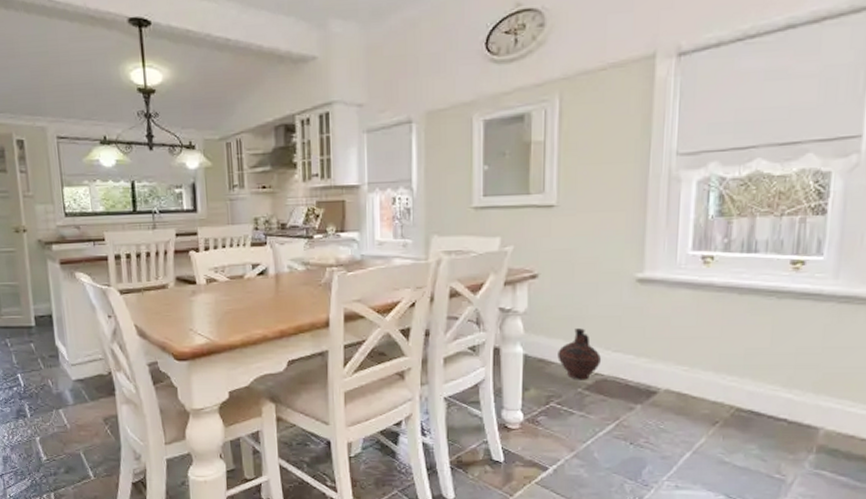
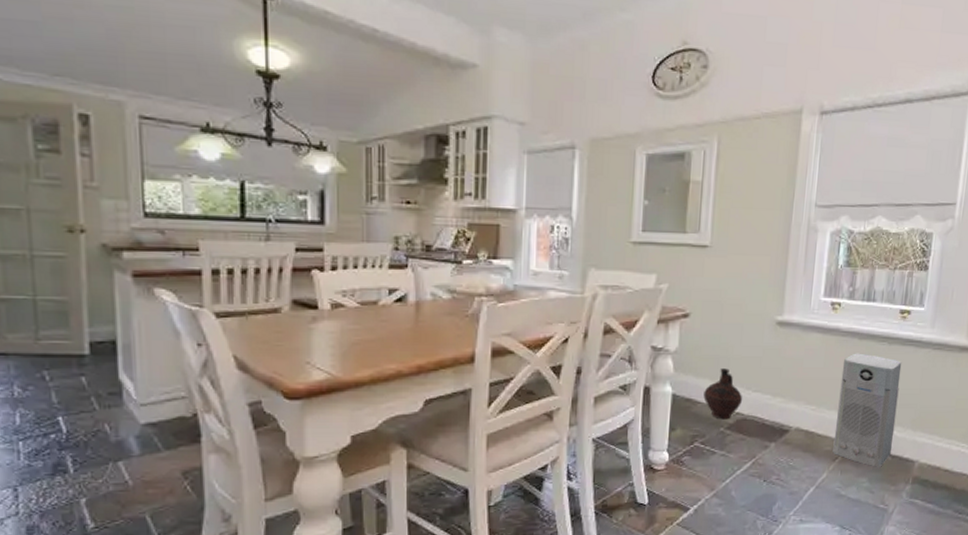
air purifier: none [712,309,797,433] -> present [832,353,902,467]

